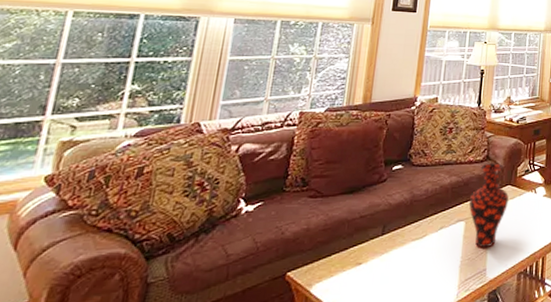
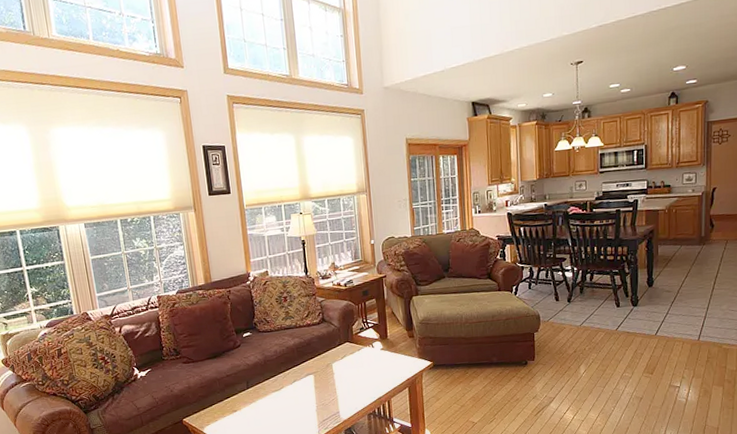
vase: present [469,163,509,248] -> none [314,324,349,396]

